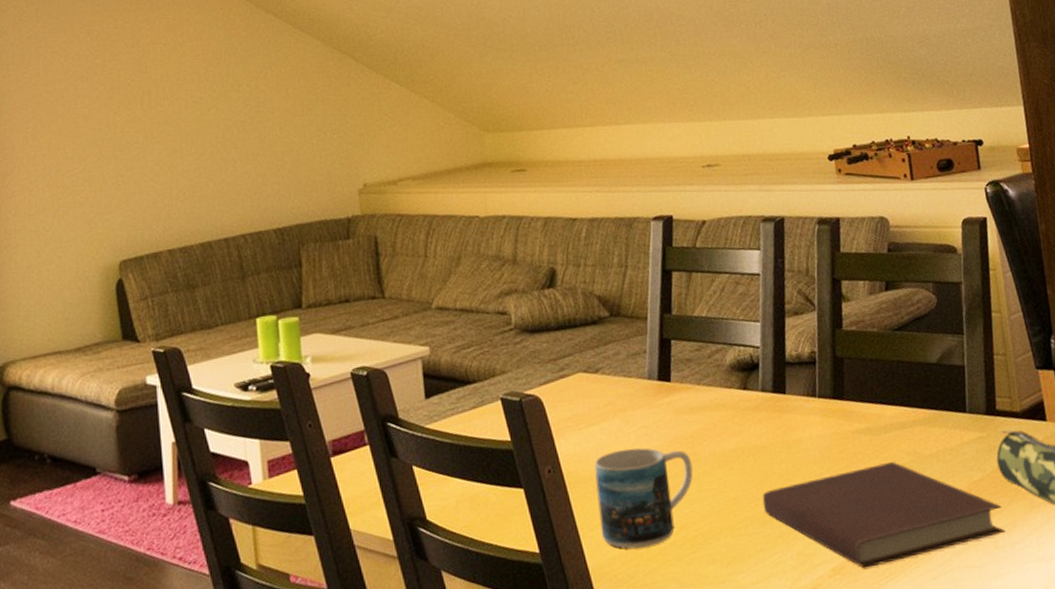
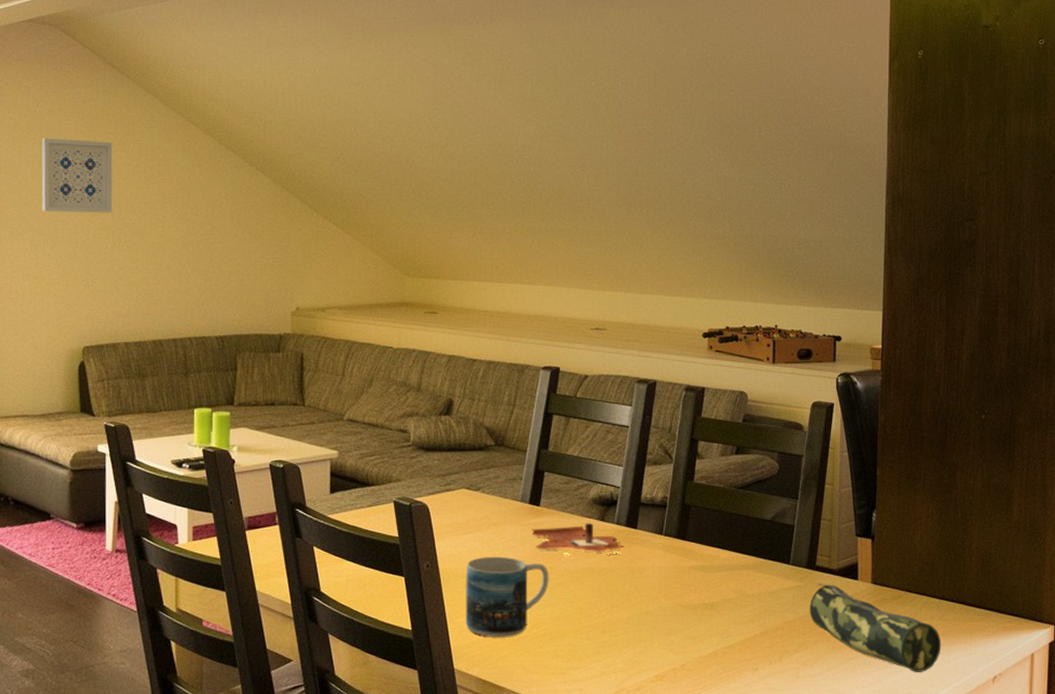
wall art: none [53,20,141,109] -> present [41,138,113,213]
candle: none [664,393,773,439] -> present [531,522,623,557]
notebook: present [762,461,1006,569] -> none [604,595,808,679]

